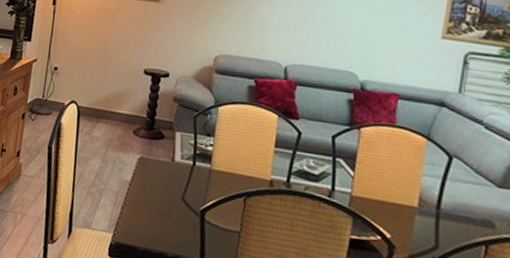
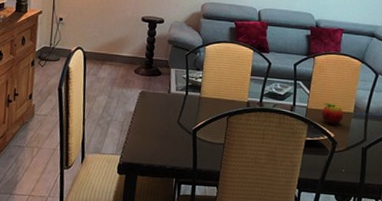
fruit: none [372,190,403,222] -> present [321,103,344,125]

